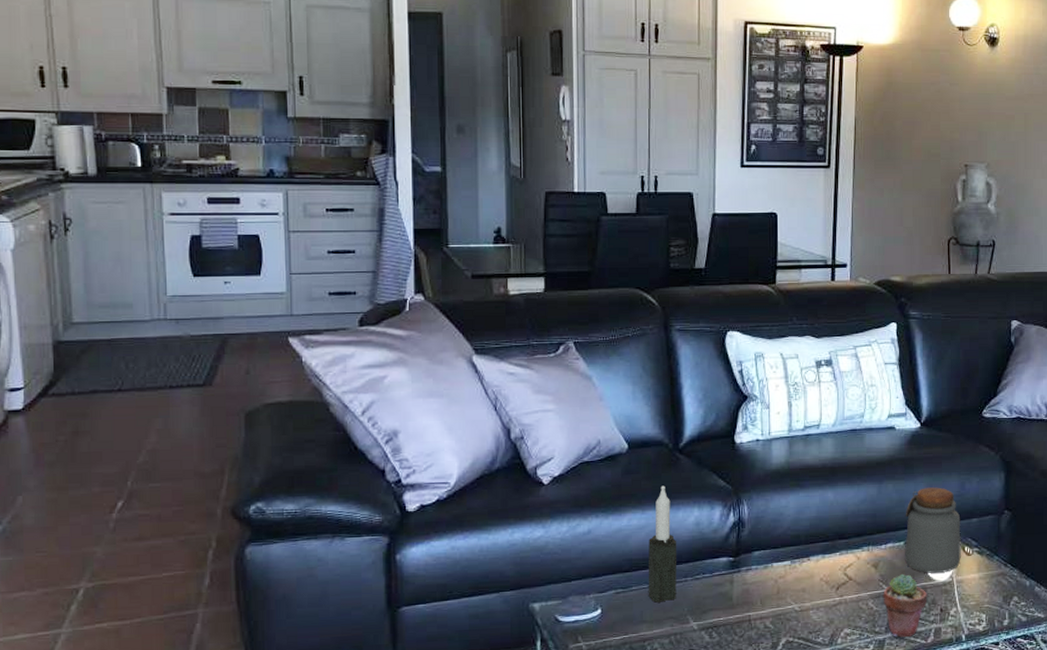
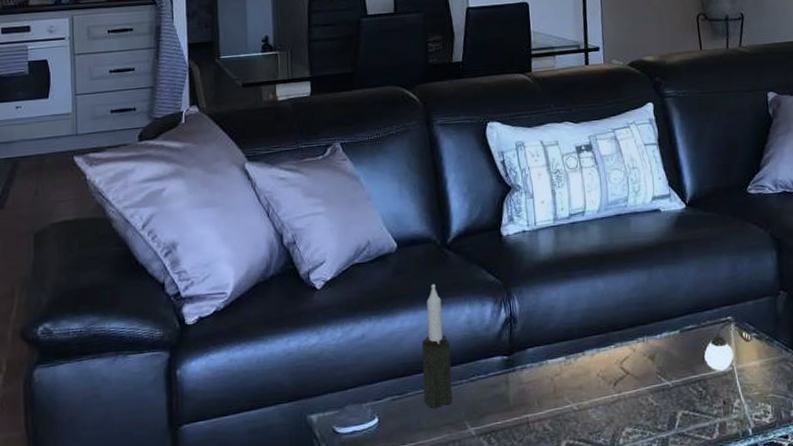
potted succulent: present [883,573,927,637] -> none [662,364,709,435]
jar: present [905,487,961,573] -> none [678,270,740,363]

